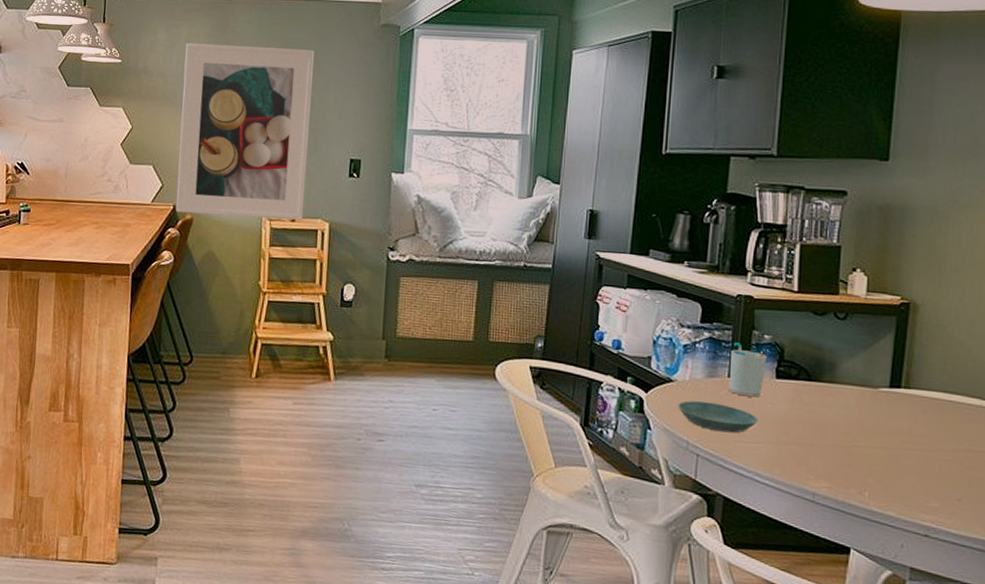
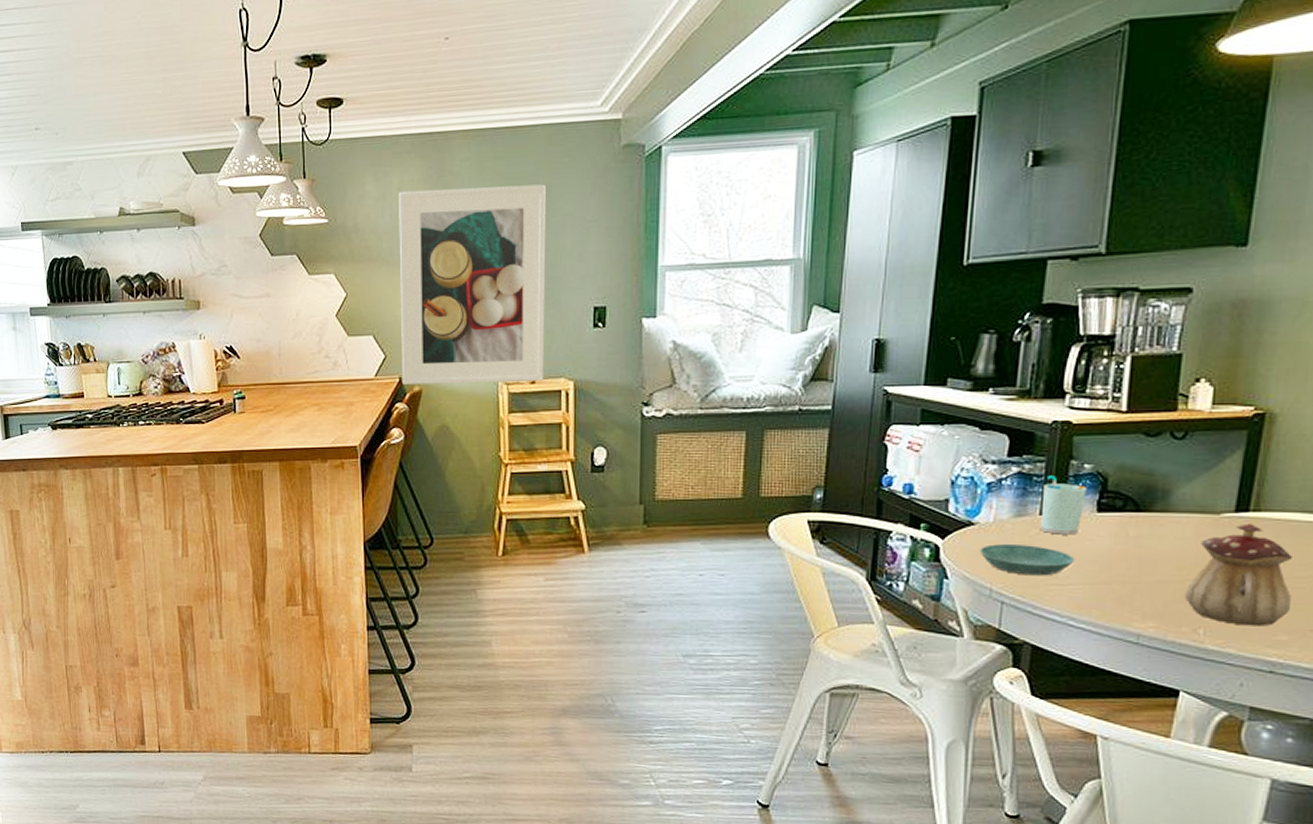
teapot: none [851,398,939,493] -> present [1184,523,1292,626]

